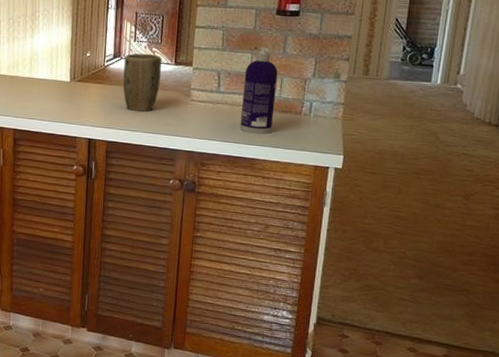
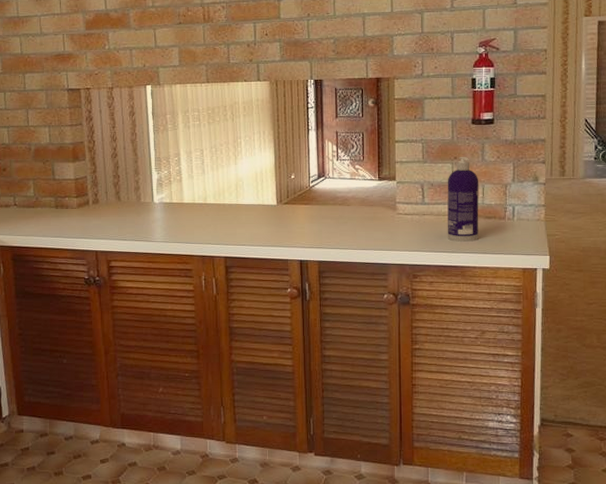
plant pot: present [123,53,162,112] -> none [329,171,366,230]

